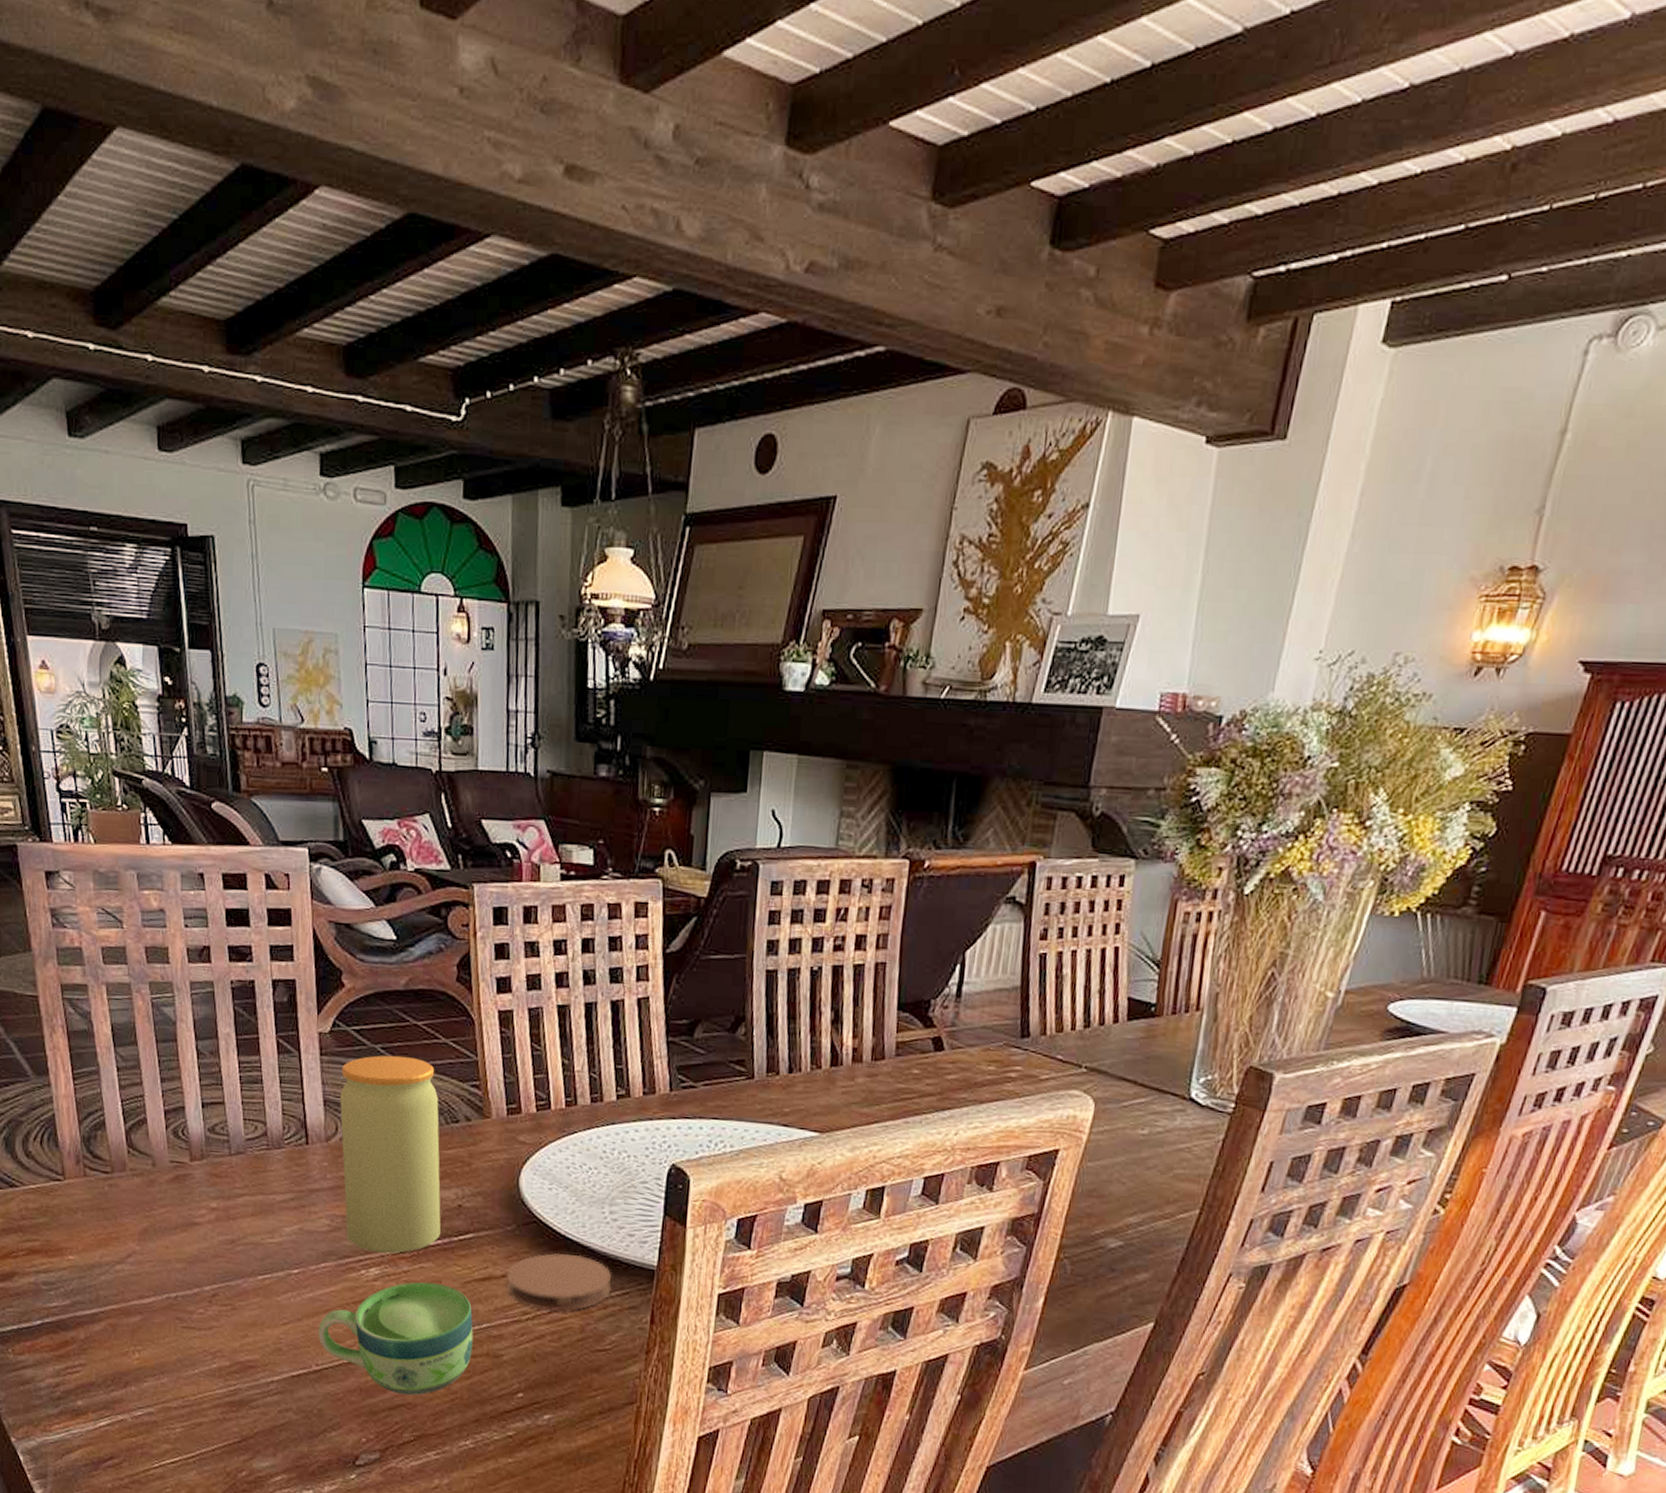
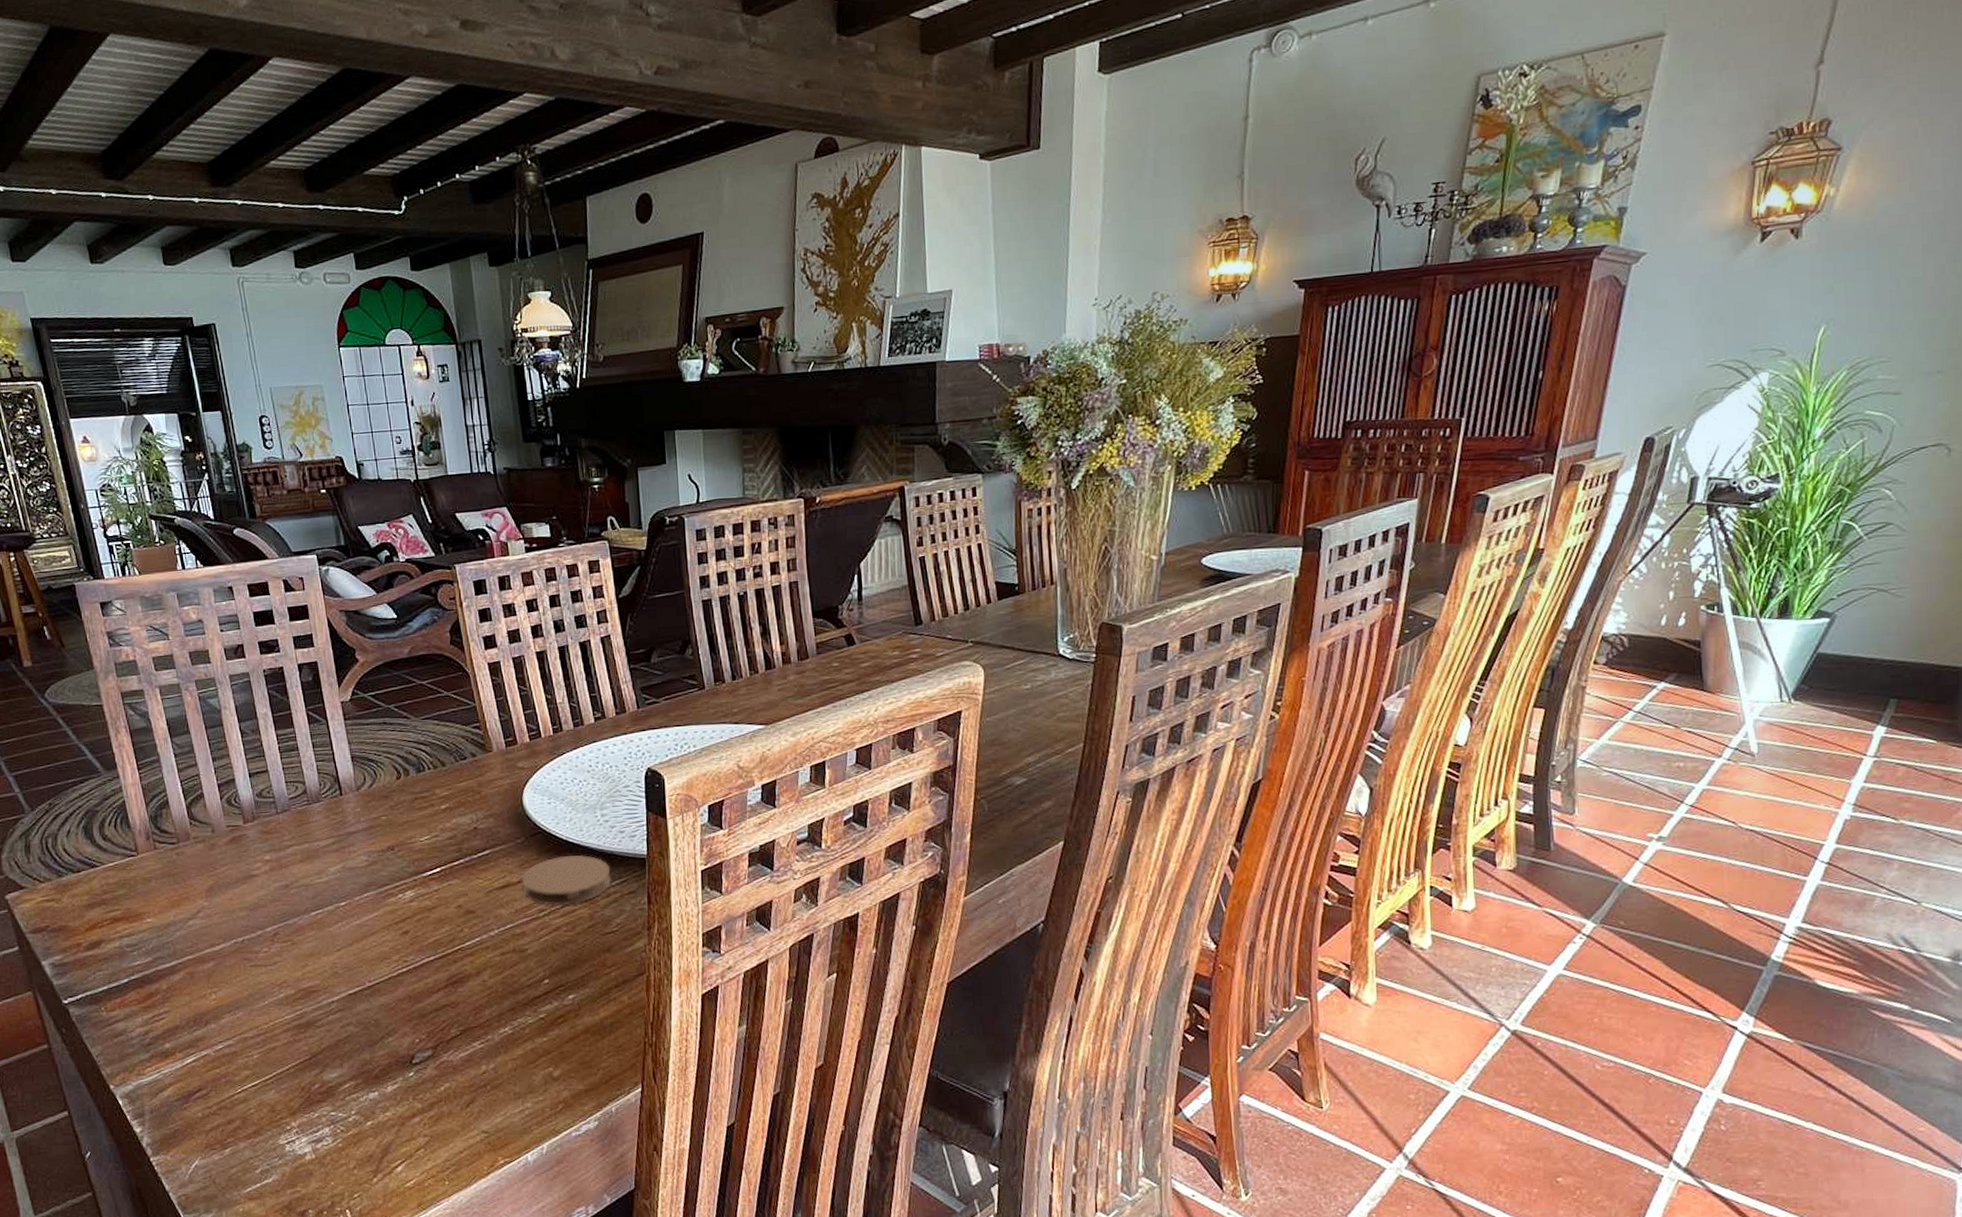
cup: present [318,1282,474,1395] -> none [367,896,501,996]
jar: present [340,1055,441,1254] -> none [363,711,462,878]

